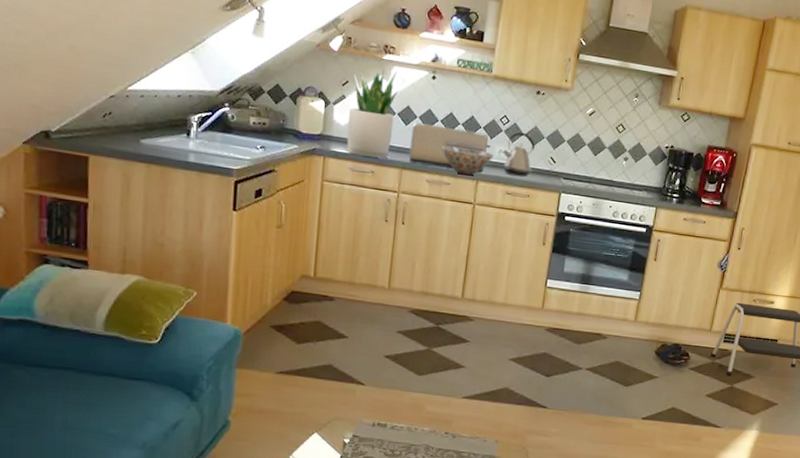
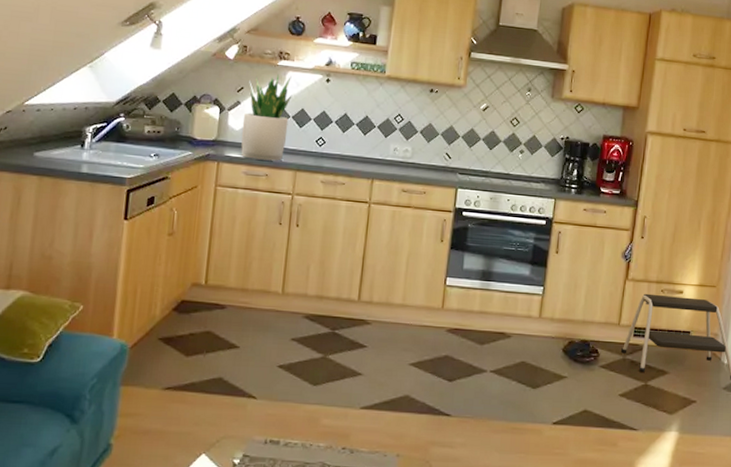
toaster: present [409,122,491,174] -> none [303,124,386,172]
bowl: present [441,145,494,176] -> none [335,145,389,175]
kettle: present [502,132,535,178] -> none [396,129,430,175]

